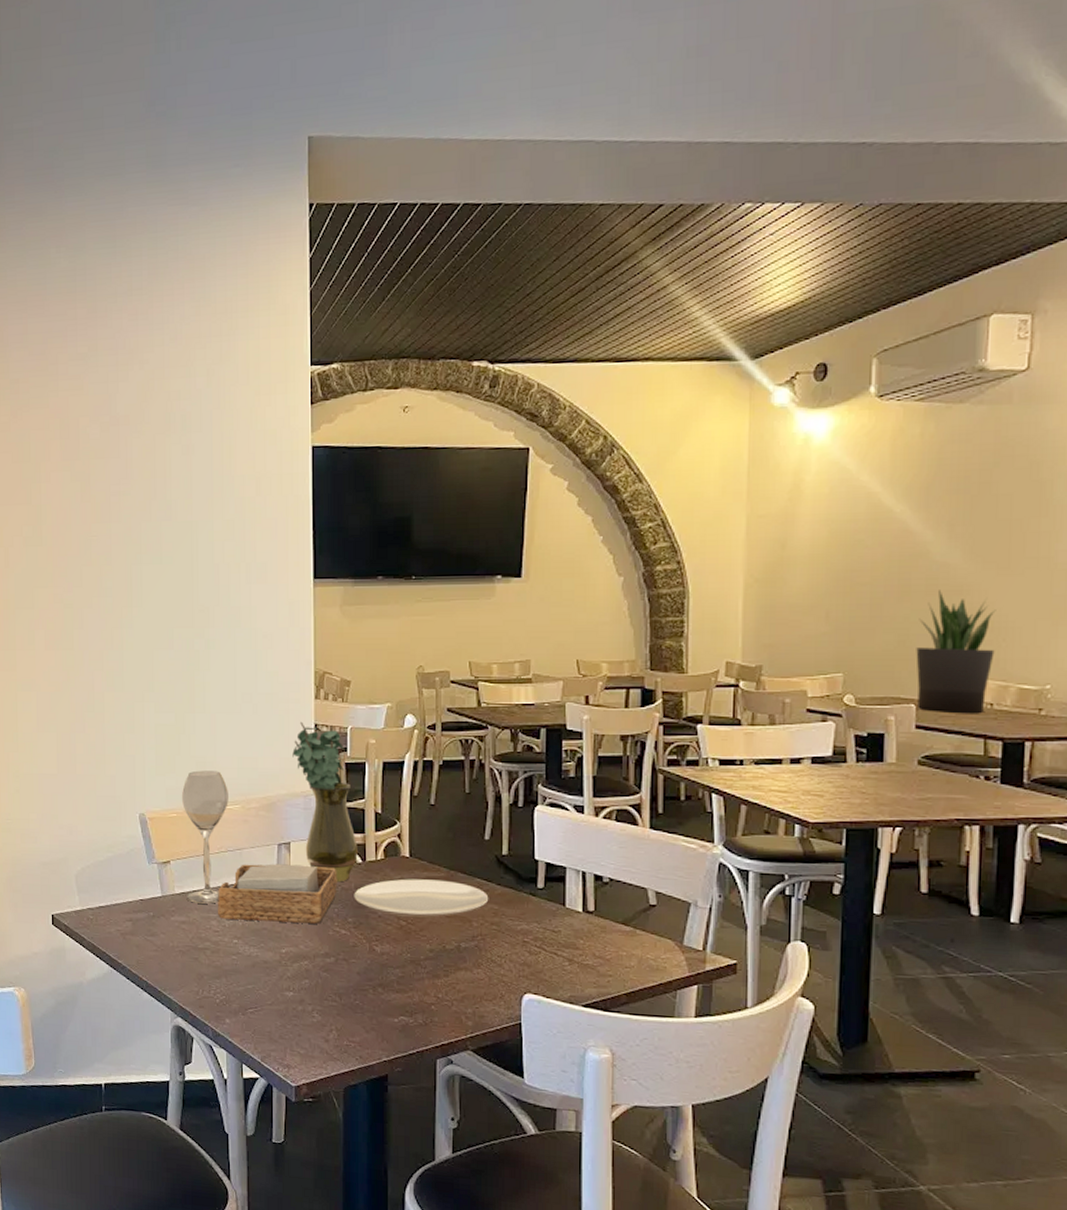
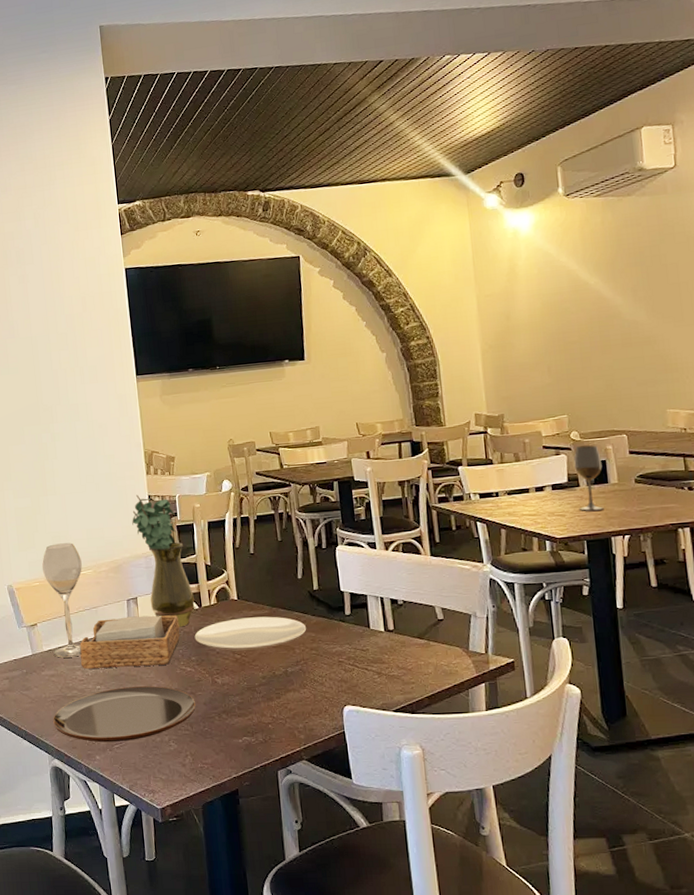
plate: none [180,944,348,1006] -> present [53,685,196,743]
wine glass: none [842,713,879,794] -> present [573,445,604,511]
planter: present [916,590,996,714] -> none [620,342,682,440]

